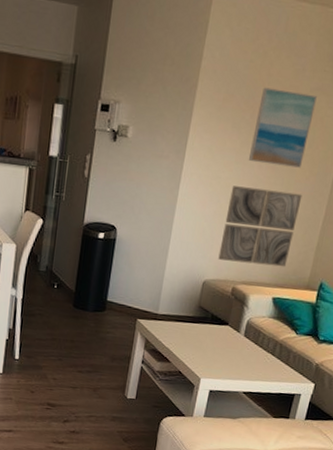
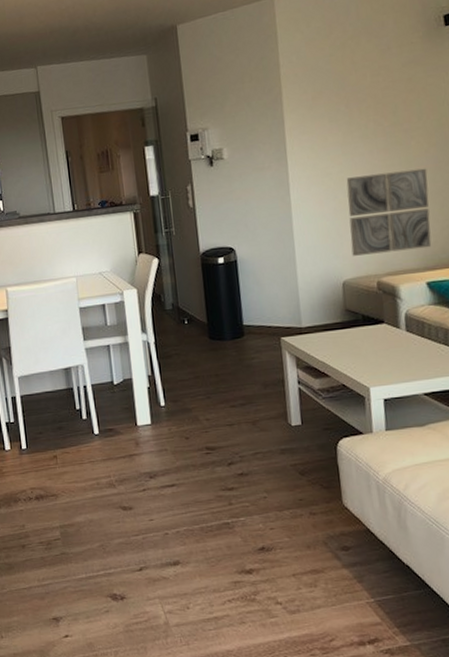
wall art: present [248,87,317,168] -> none [351,68,417,150]

